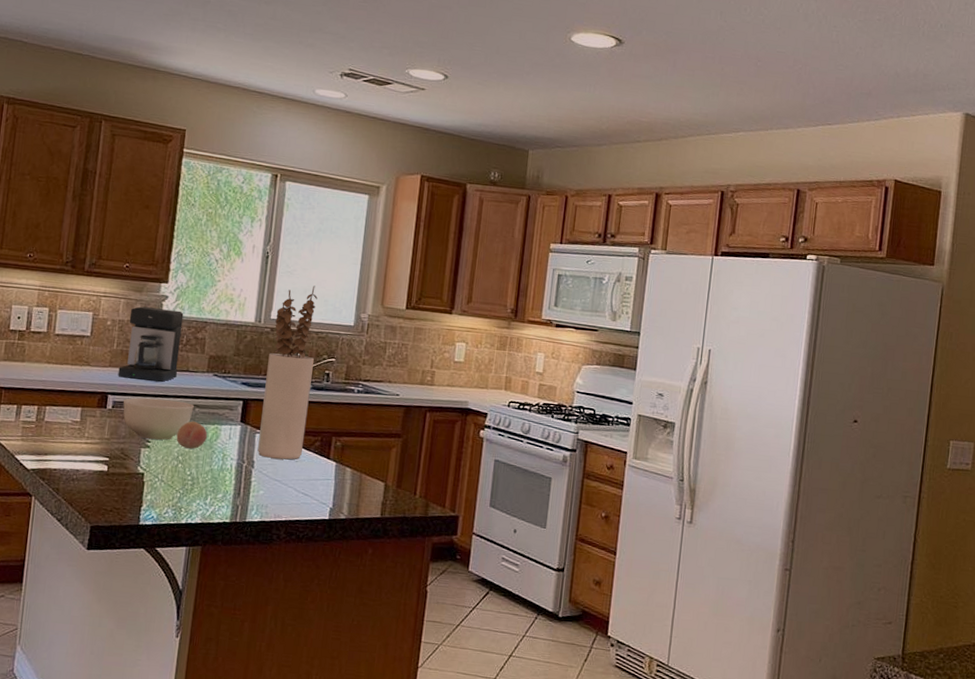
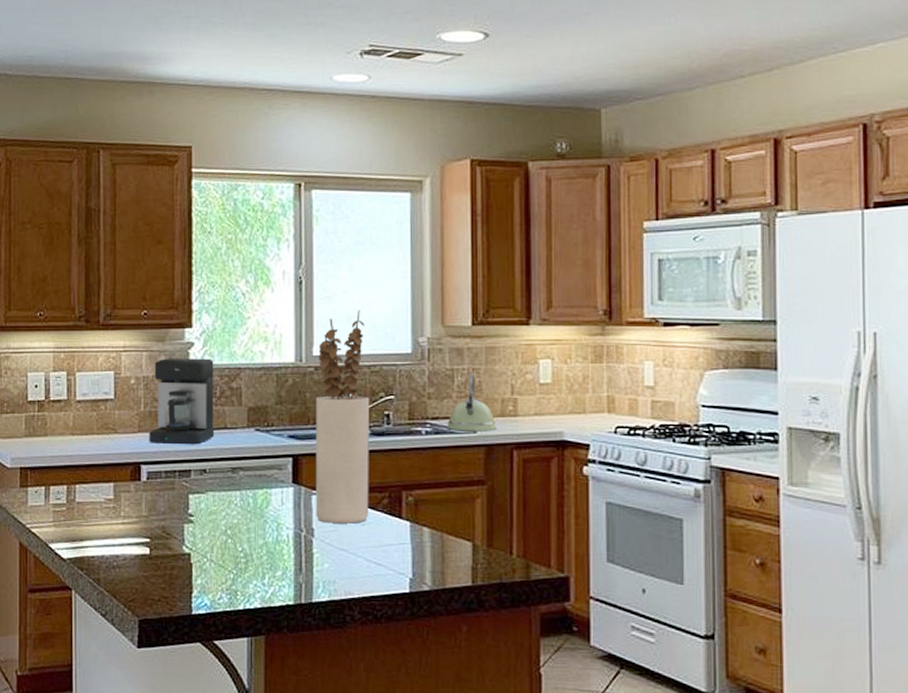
bowl: present [123,397,194,440] -> none [158,464,237,513]
fruit: present [176,421,207,450] -> none [222,487,256,521]
kettle: none [375,347,416,396] -> present [446,374,497,431]

